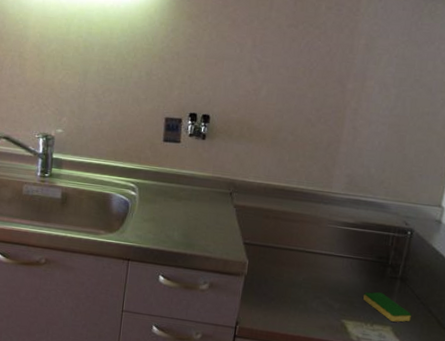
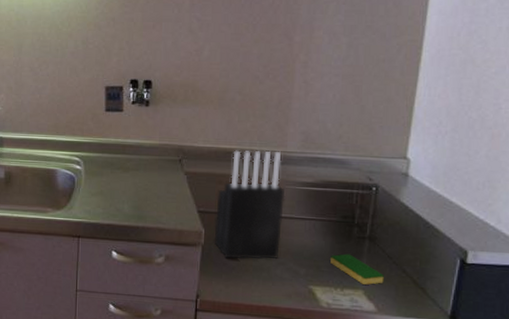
knife block: none [256,188,327,292] -> present [214,150,285,260]

